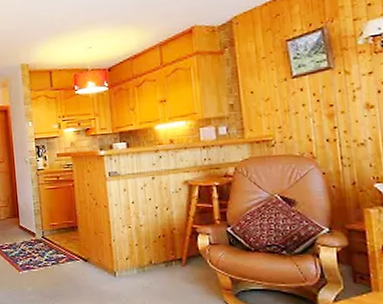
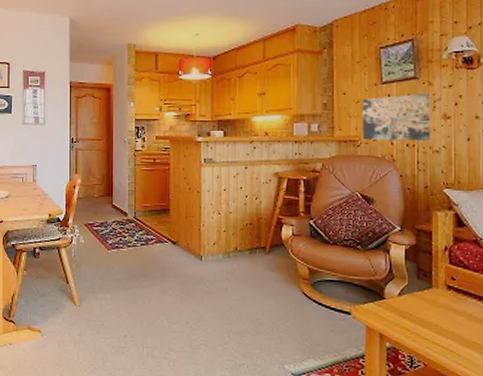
wall art: none [271,82,354,139] -> present [362,92,431,140]

